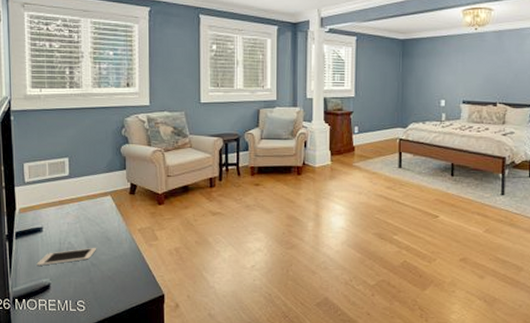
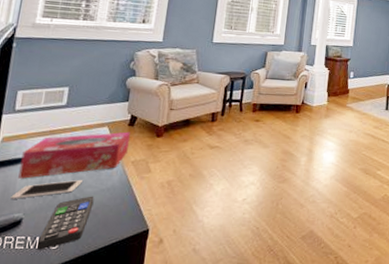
tissue box: none [39,200,133,247] -> present [18,132,130,179]
remote control: none [67,263,110,312] -> present [37,196,94,250]

